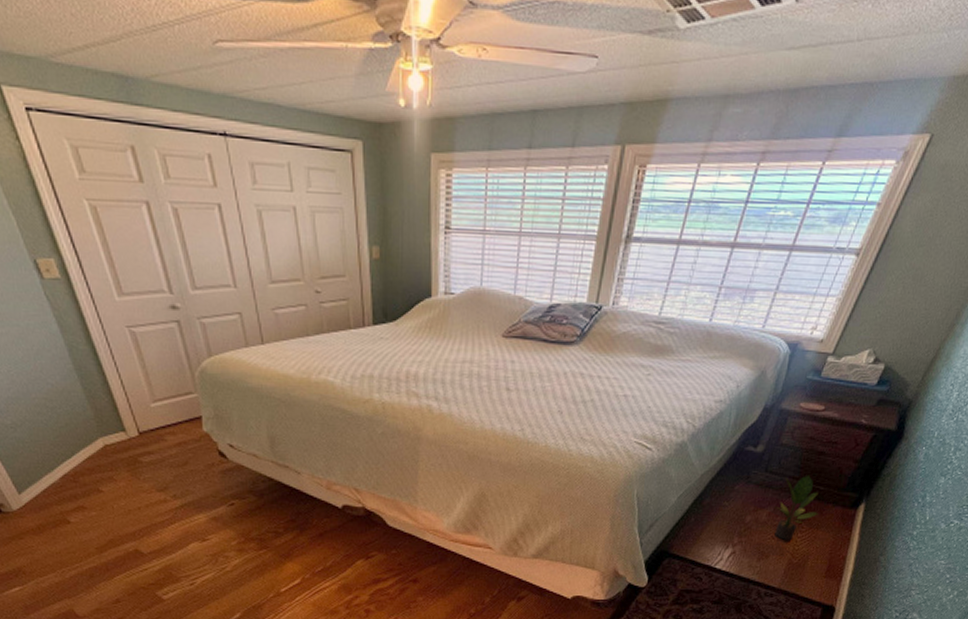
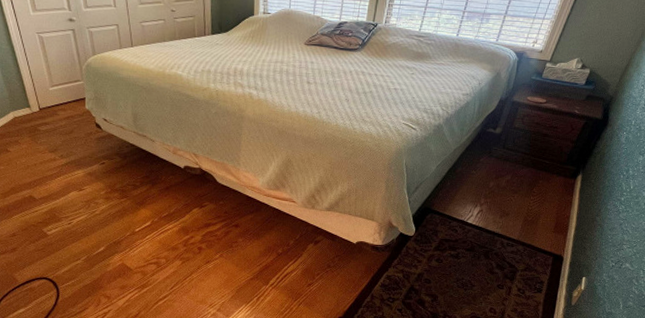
potted plant: present [774,475,819,541] -> none [512,151,546,203]

